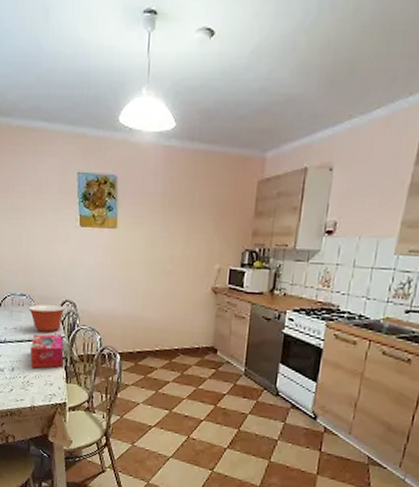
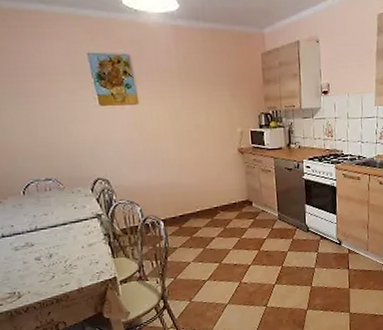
mixing bowl: present [27,304,65,333] -> none [56,185,99,213]
tissue box: present [30,334,64,369] -> none [66,212,107,251]

